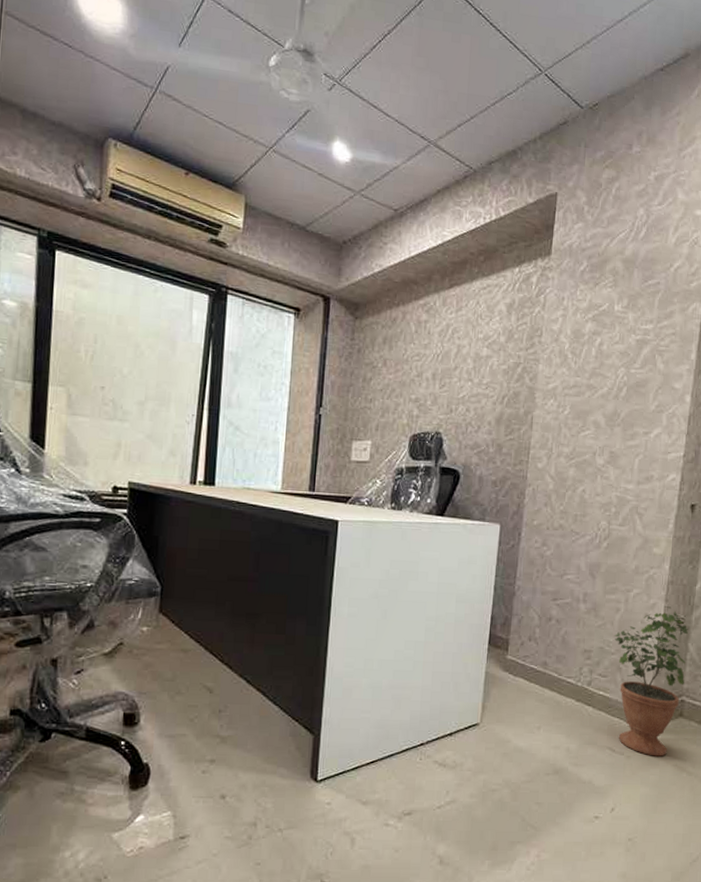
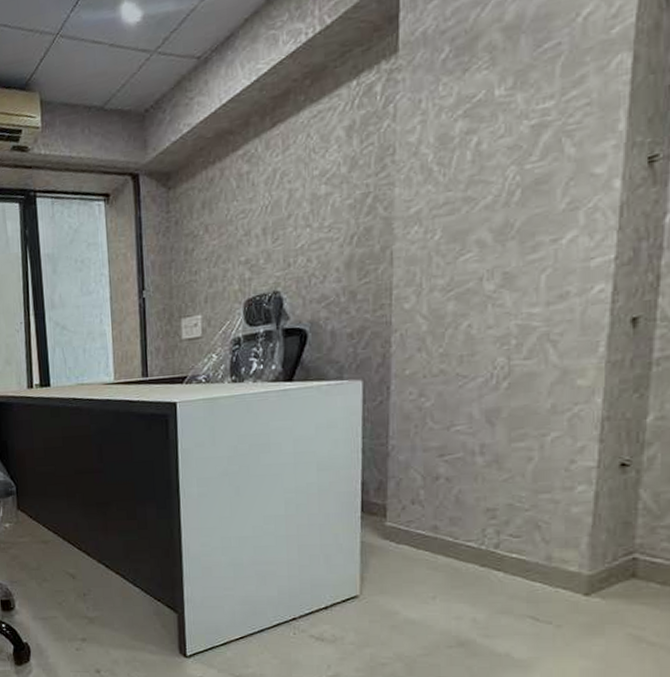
potted plant: present [614,606,688,757] -> none [527,448,638,625]

